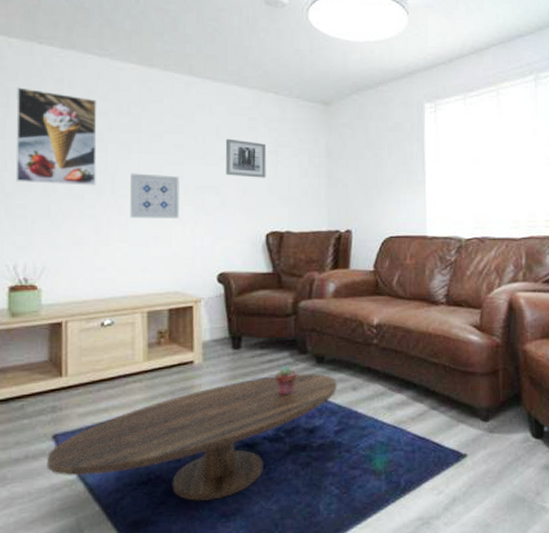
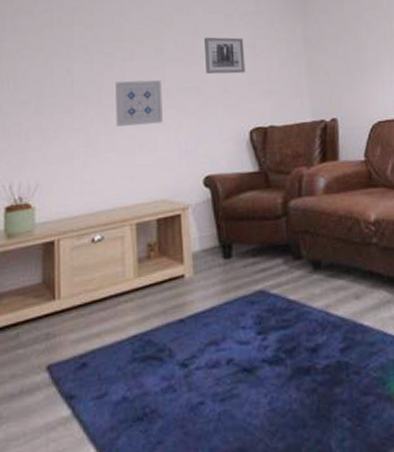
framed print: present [15,87,97,186] -> none [11,11,84,102]
coffee table: present [46,373,338,502] -> none [40,281,339,441]
potted succulent: present [275,366,298,396] -> none [270,274,294,309]

